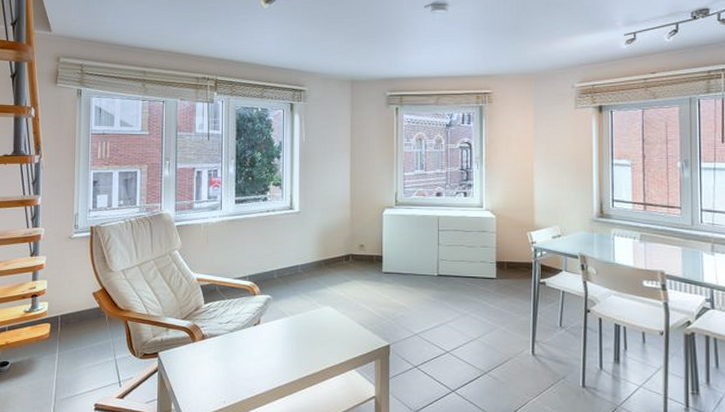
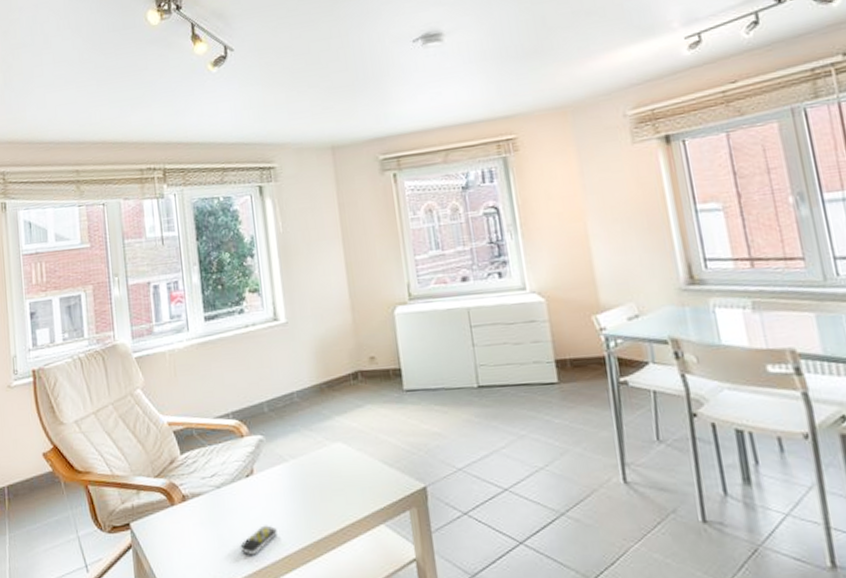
remote control: none [243,362,273,384] -> present [240,525,277,555]

